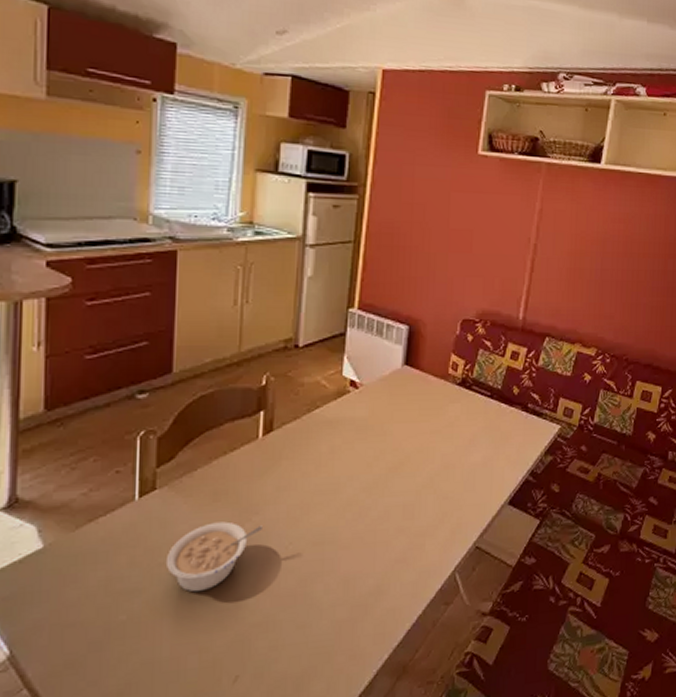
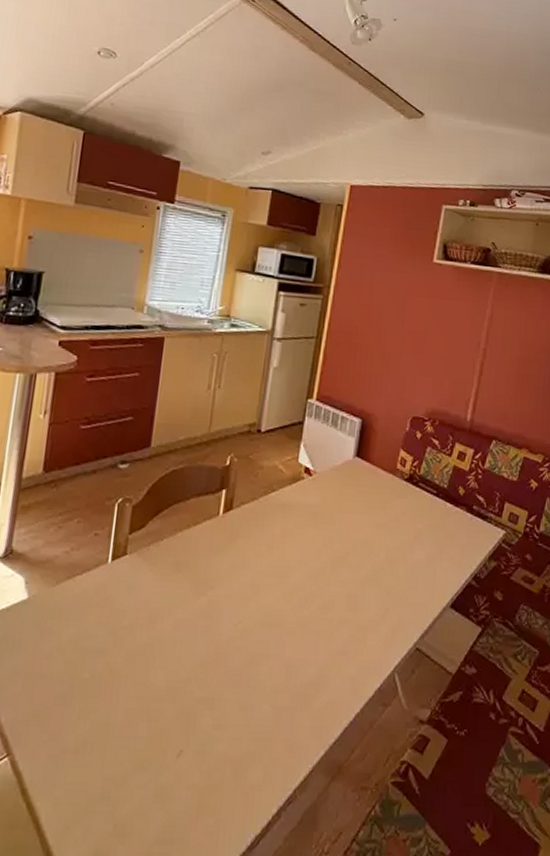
legume: present [165,521,264,593] -> none [127,592,217,660]

